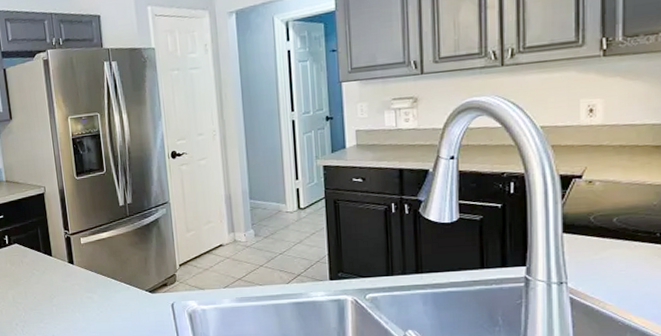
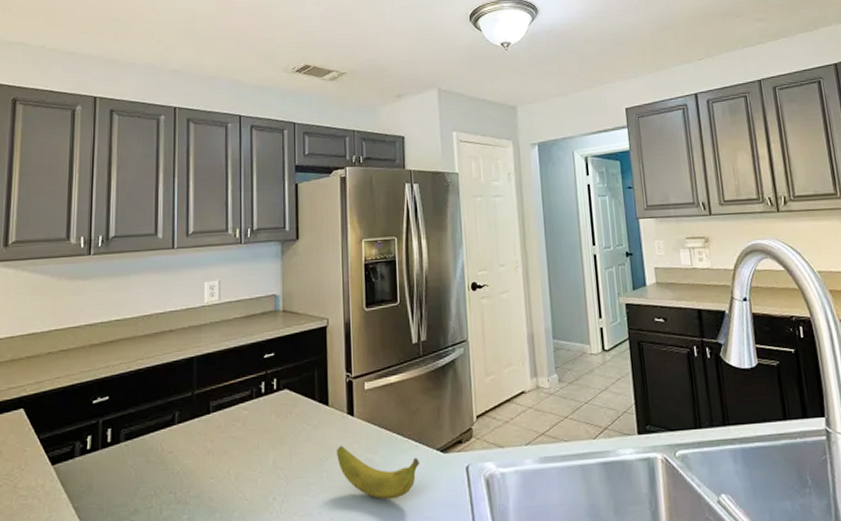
banana: none [62,287,131,327] -> present [336,446,419,500]

